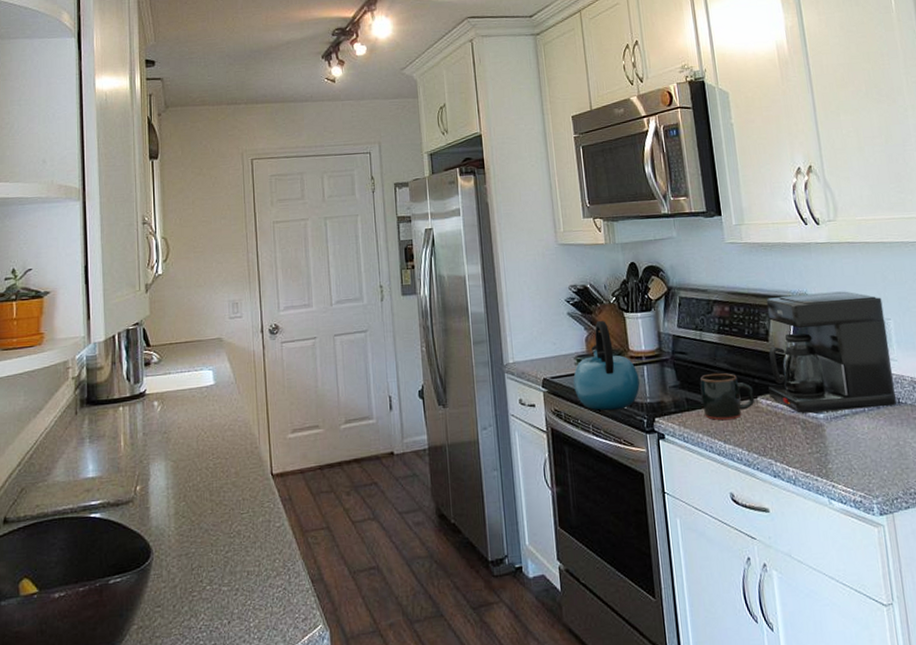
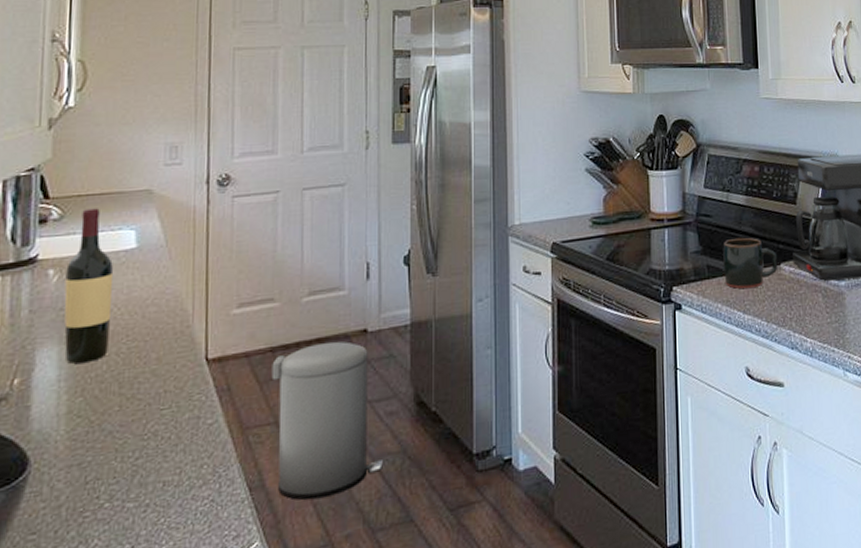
wine bottle: none [166,353,200,475] -> present [64,208,114,364]
pedal bin: none [321,462,416,593] -> present [271,341,384,500]
kettle: present [573,321,640,411] -> none [587,179,659,280]

